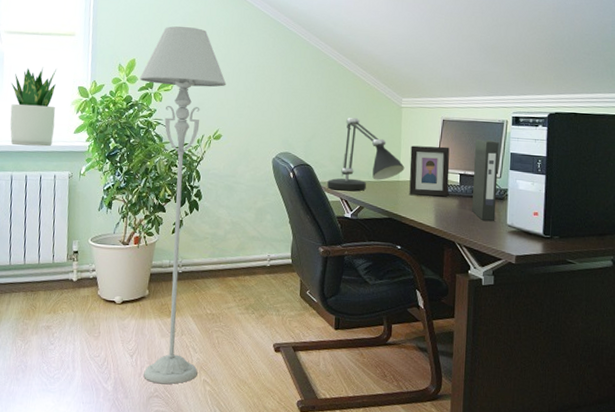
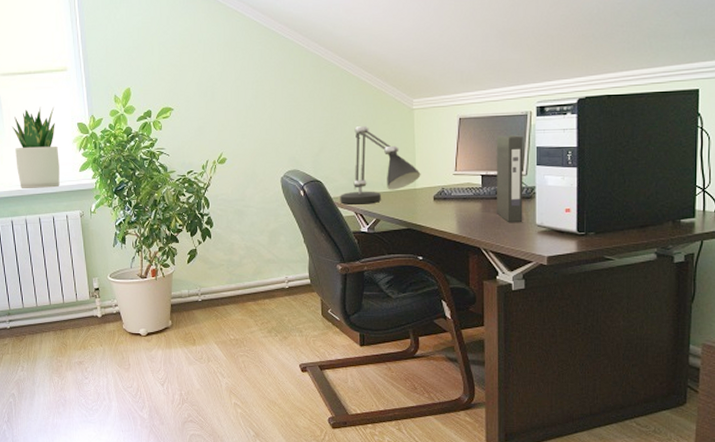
floor lamp: present [139,26,227,385] -> none [136,47,228,410]
picture frame: present [409,145,450,197] -> none [426,147,470,203]

